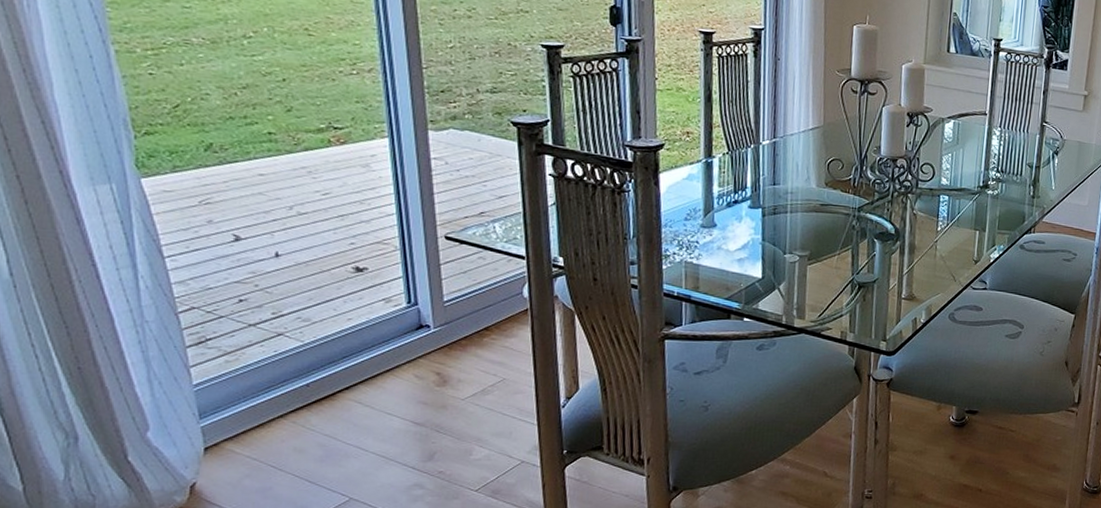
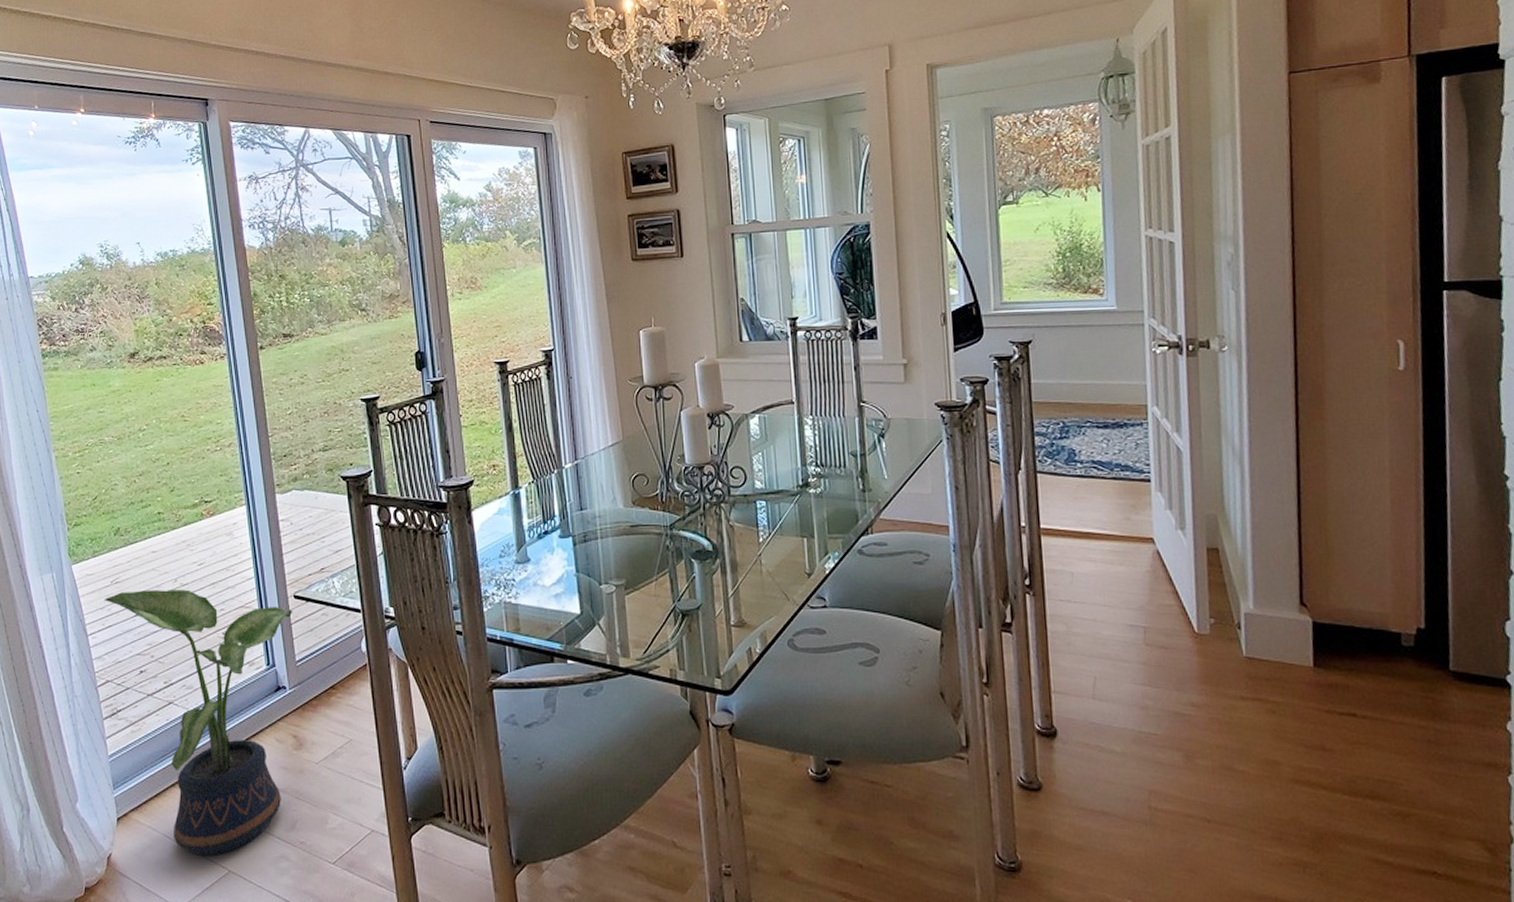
potted plant: none [189,214,444,484] -> present [104,589,293,855]

